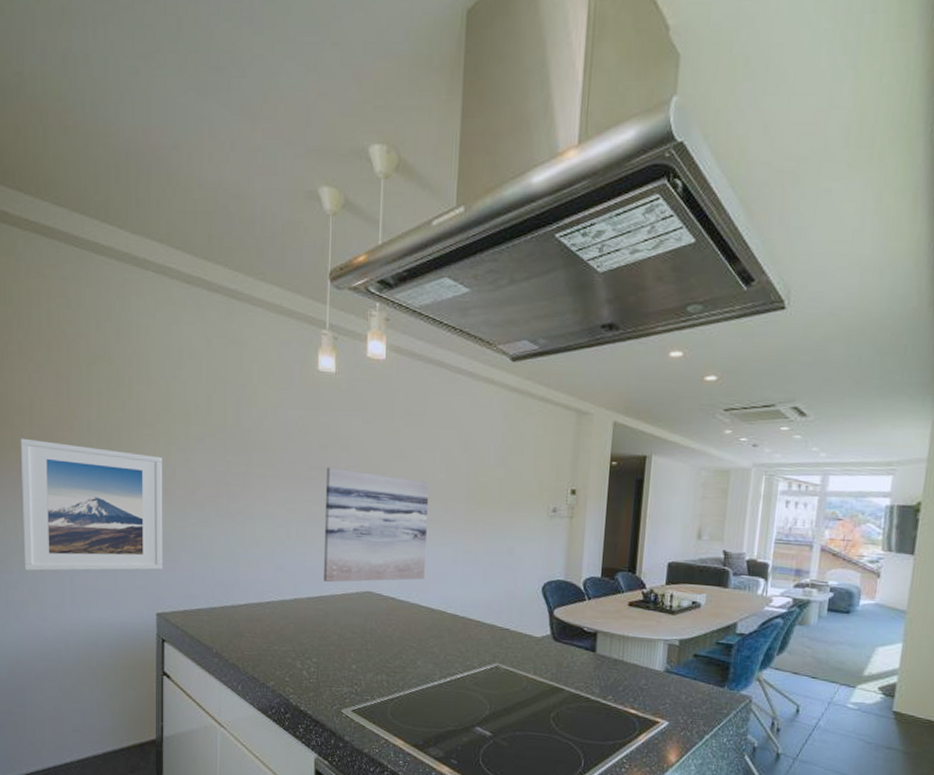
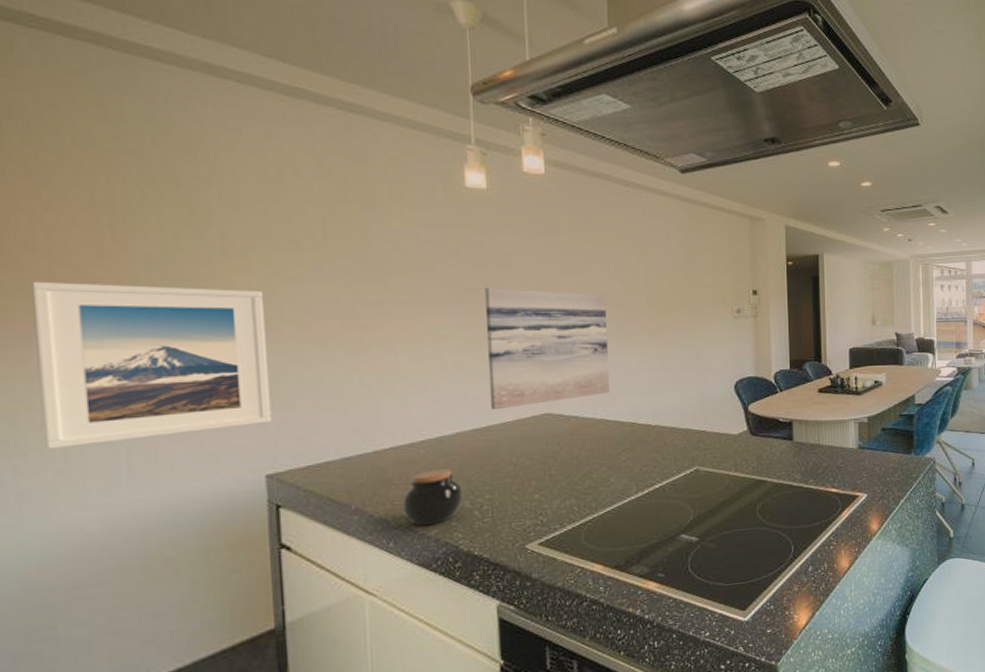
jar: none [249,628,297,677] -> present [402,468,464,526]

